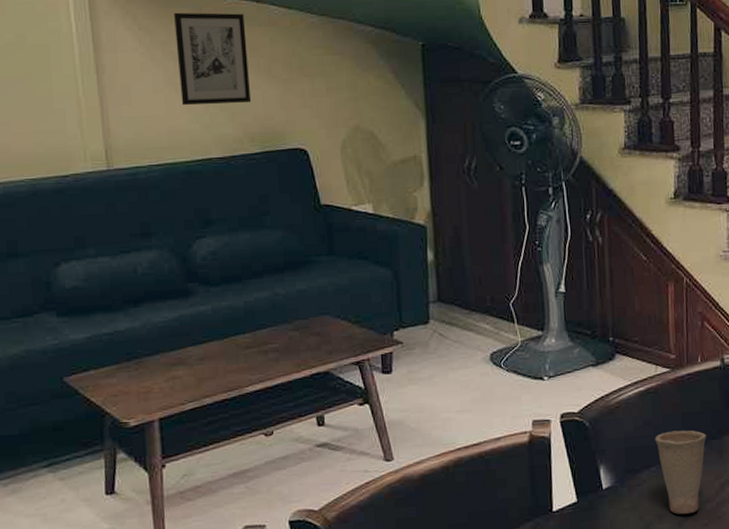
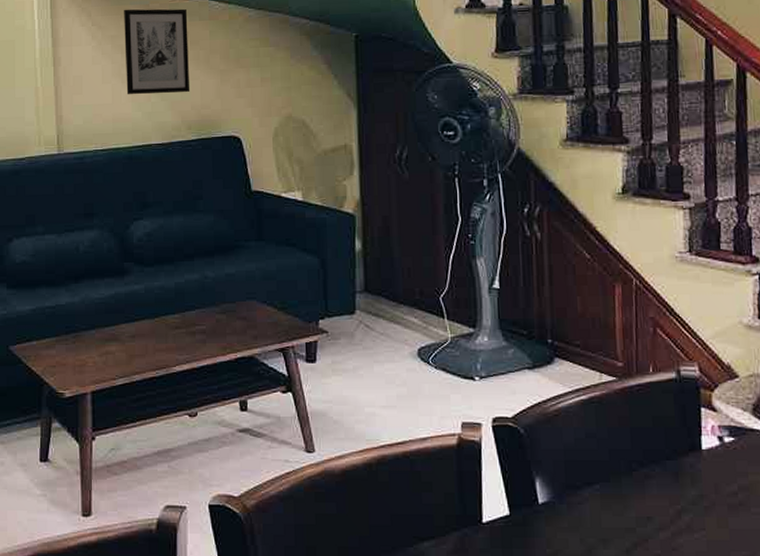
cup: present [655,430,706,515] -> none [599,446,659,542]

